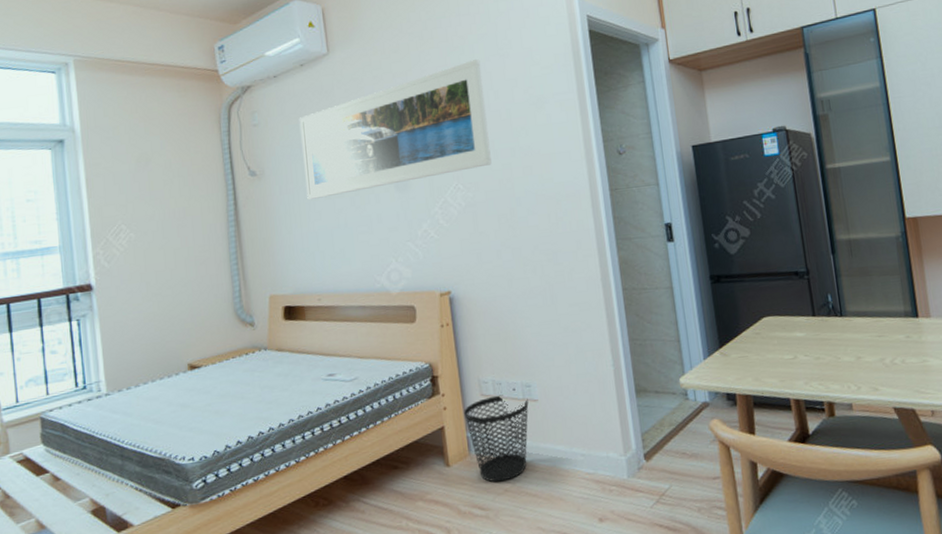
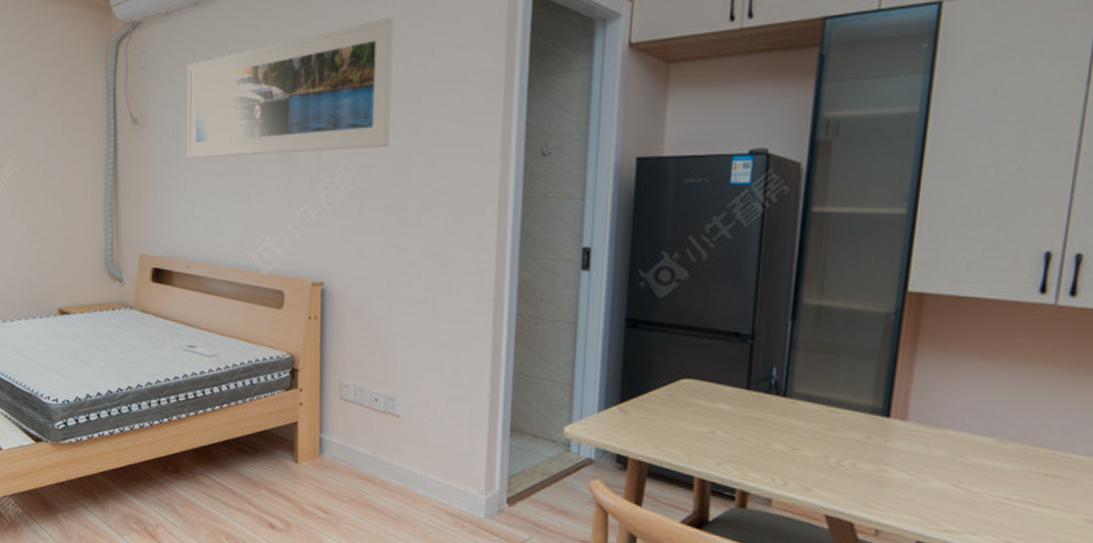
wastebasket: present [464,394,529,482] -> none [320,402,390,491]

